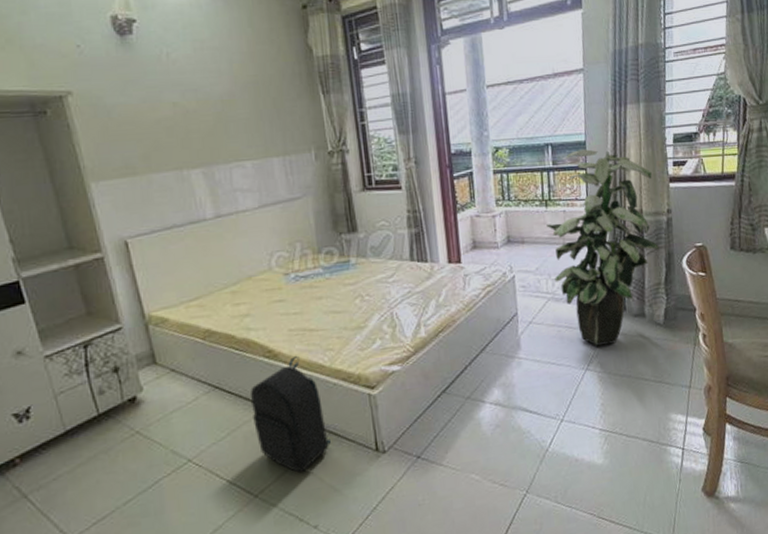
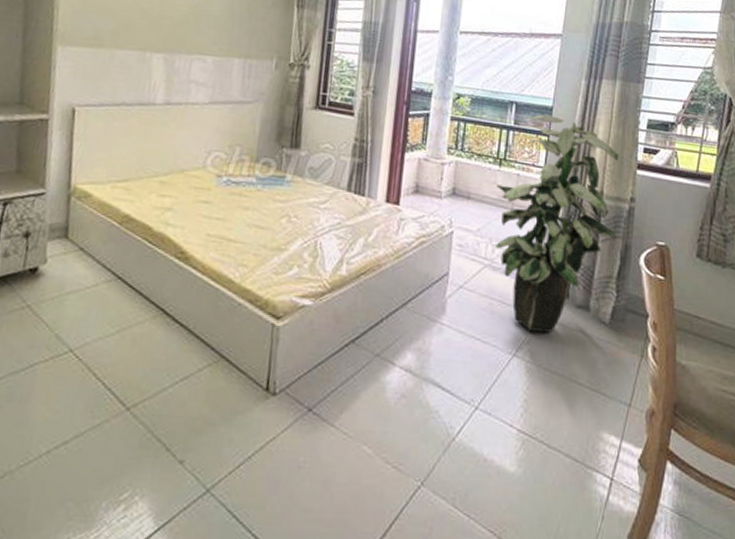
backpack: present [250,355,331,473] -> none [145,263,222,394]

